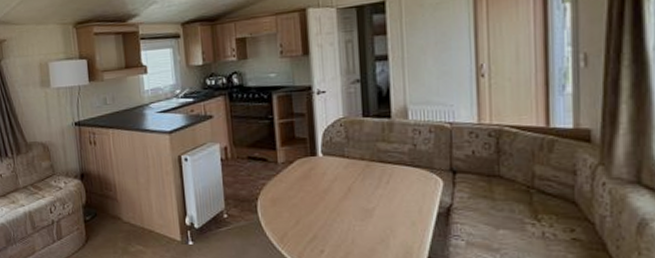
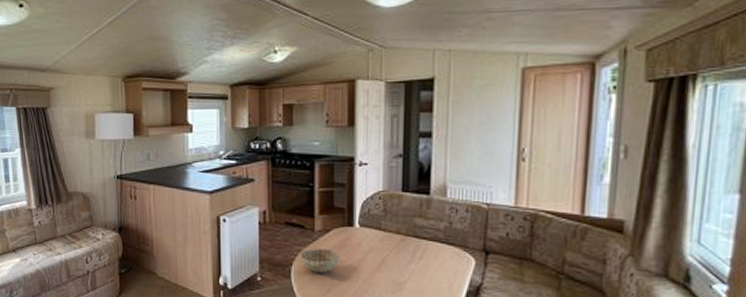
decorative bowl: none [265,180,306,206] -> present [300,248,341,274]

